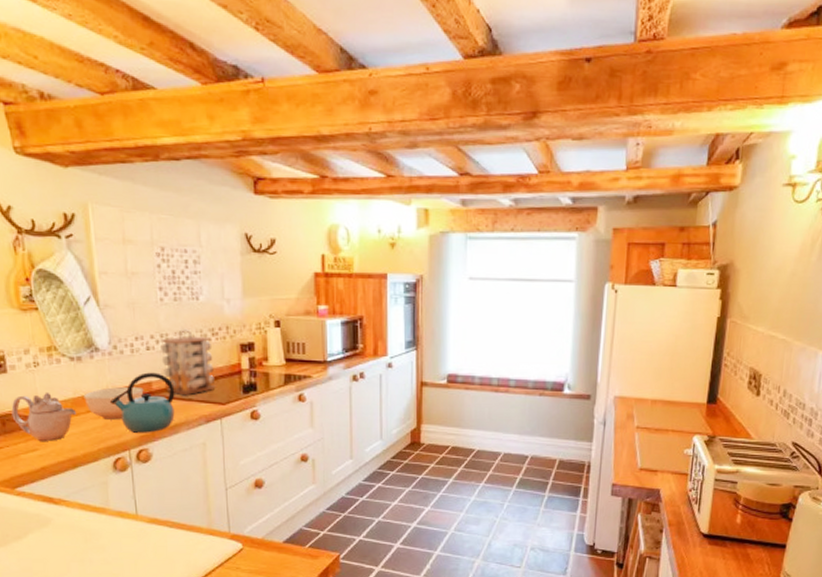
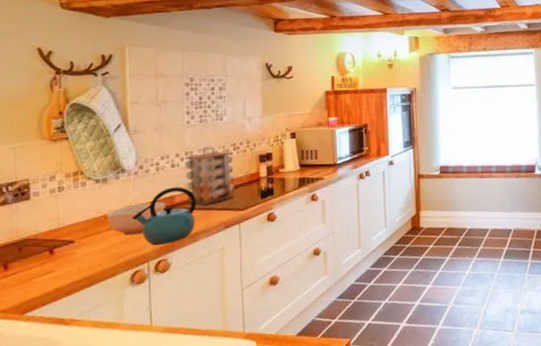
teapot: present [11,391,77,441] -> none [30,214,98,263]

